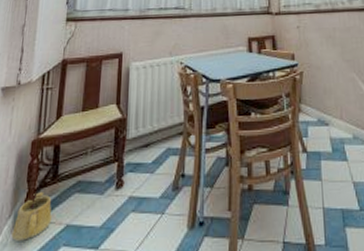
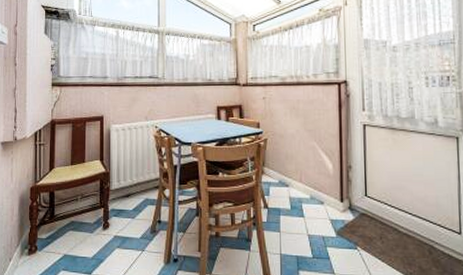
watering can: present [11,192,52,241] -> none [21,228,52,265]

